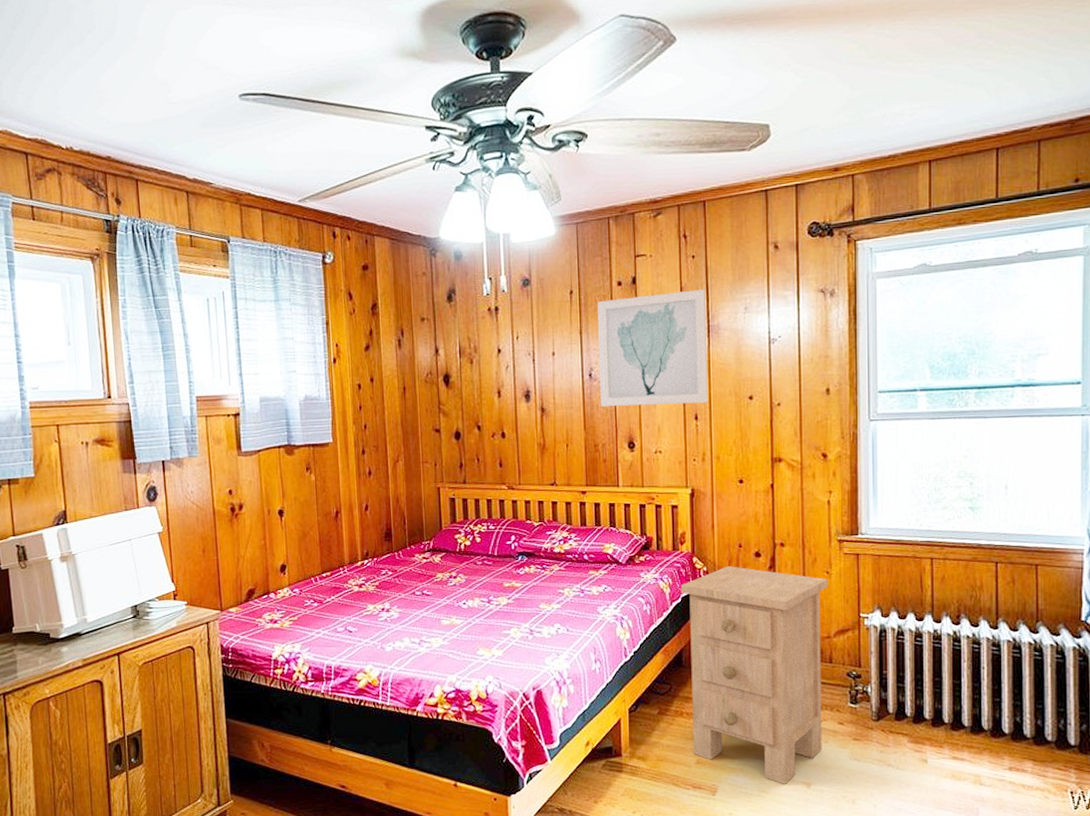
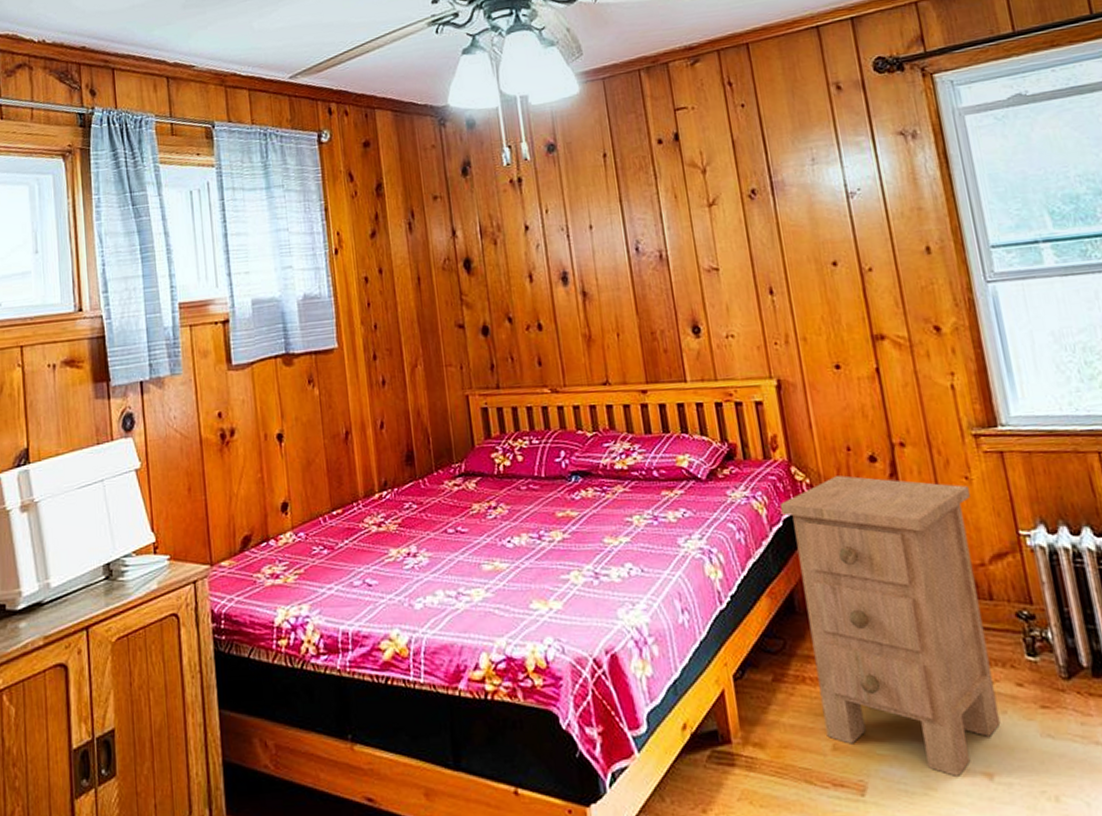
wall art: present [597,289,708,407] -> none [635,141,782,285]

